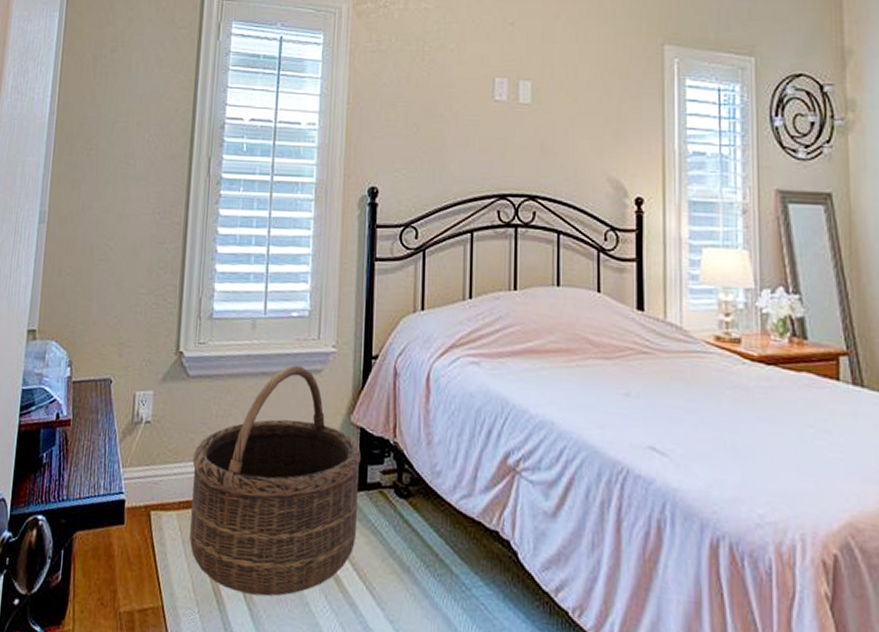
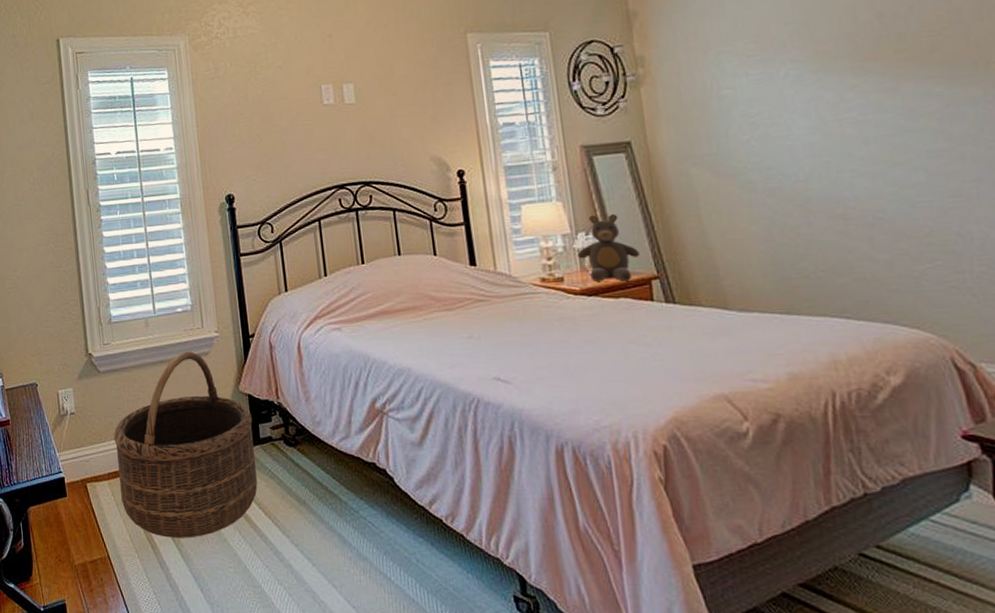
teddy bear: none [760,271,829,353] -> present [578,213,640,281]

